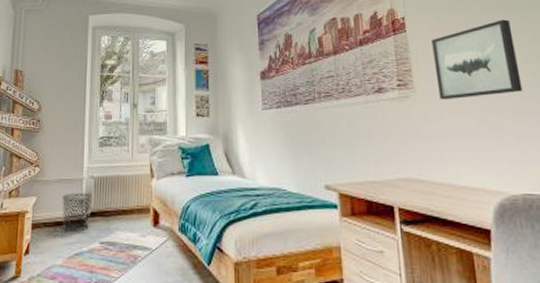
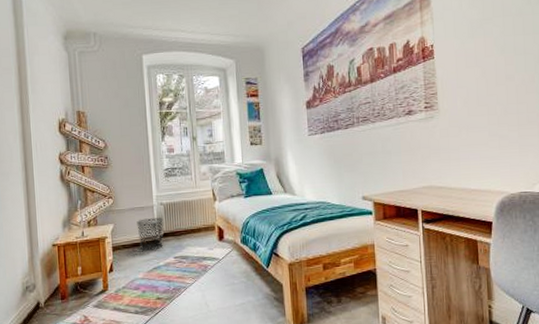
wall art: present [431,19,523,100] -> none [455,43,528,119]

